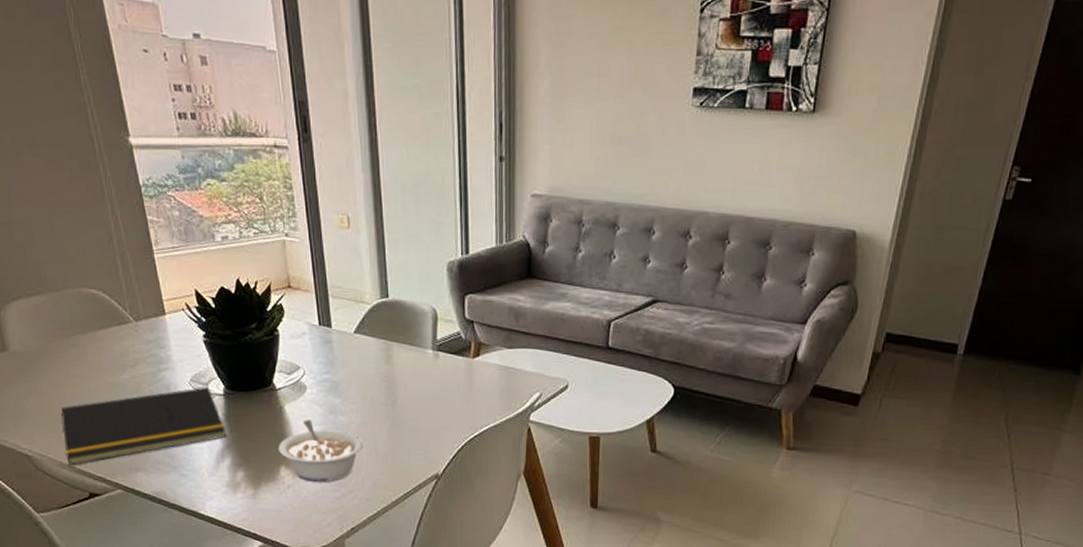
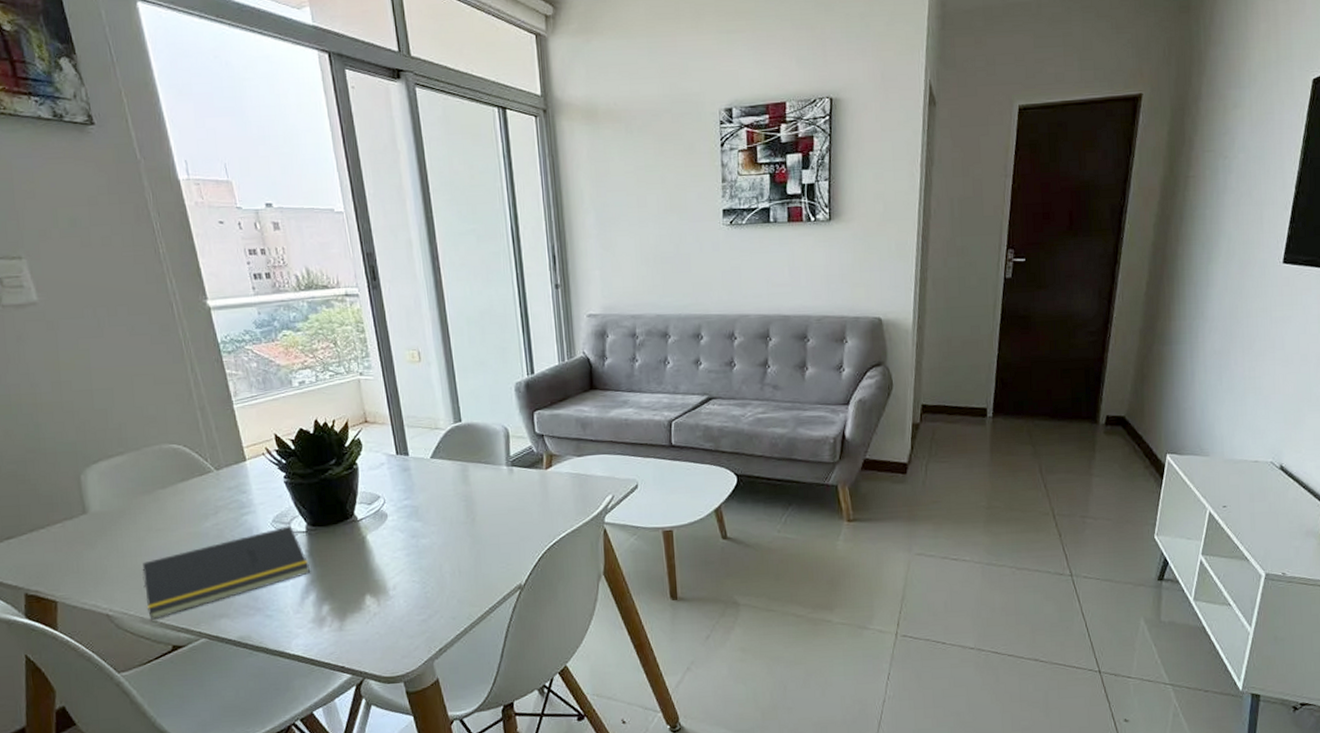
legume: present [278,419,363,482] -> none [362,545,447,607]

